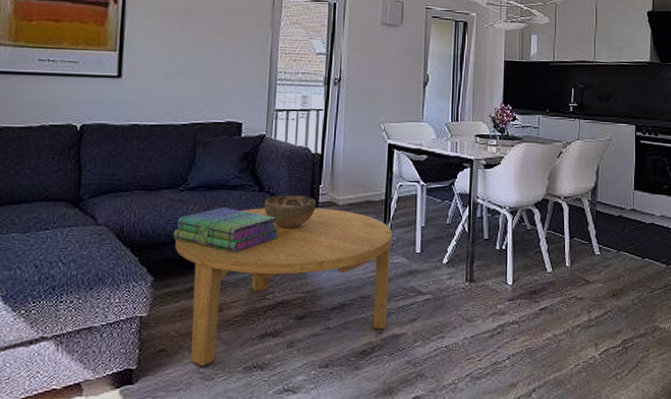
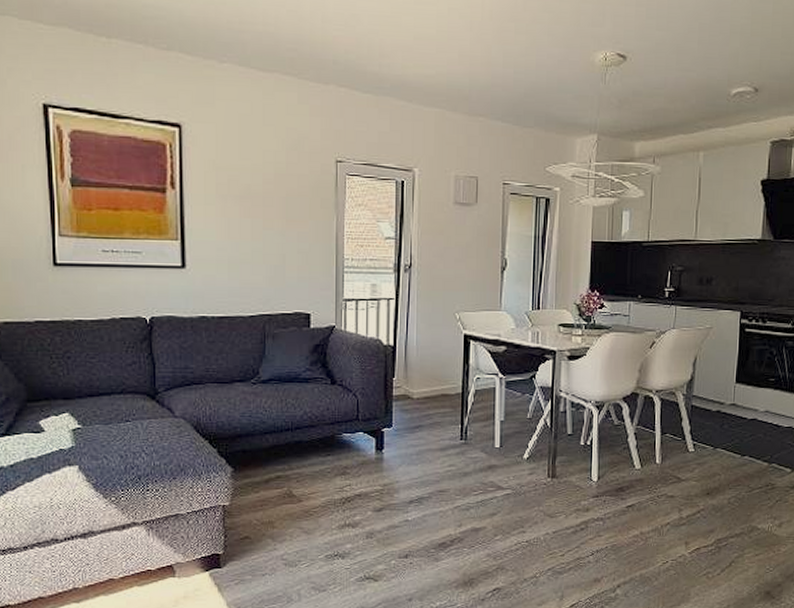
stack of books: present [173,208,280,253] -> none [248,401,354,446]
coffee table: present [175,208,393,366] -> none [251,401,470,553]
decorative bowl: present [264,194,316,228] -> none [337,387,390,422]

